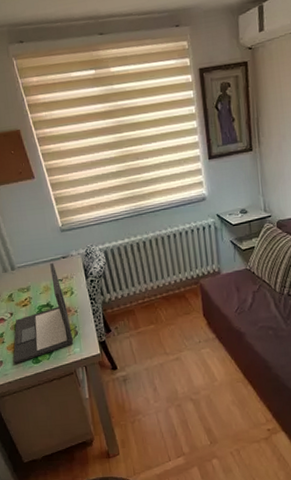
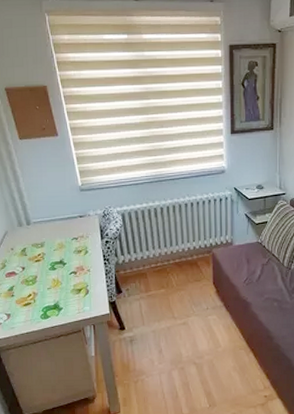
laptop: present [13,262,74,364] -> none [21,220,84,318]

